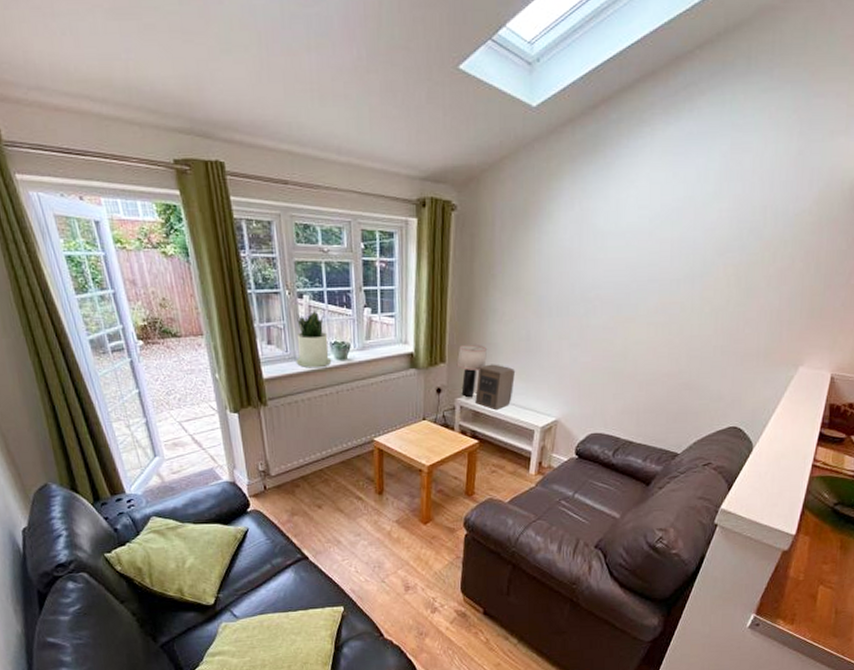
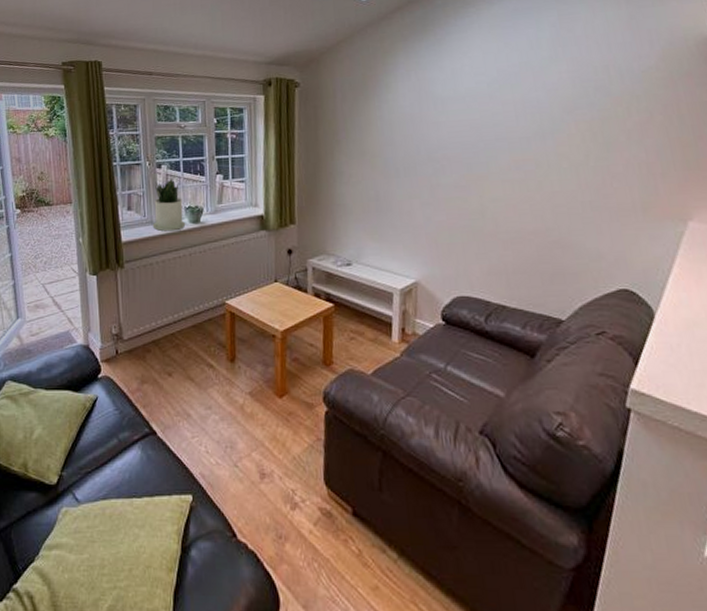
table lamp: present [456,344,487,398] -> none [306,205,336,259]
speaker: present [475,364,515,411] -> none [327,224,367,272]

